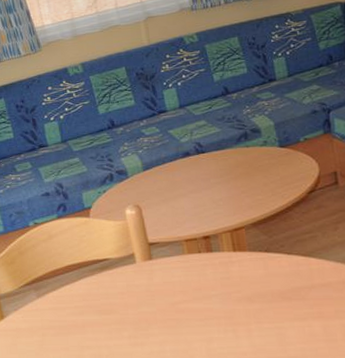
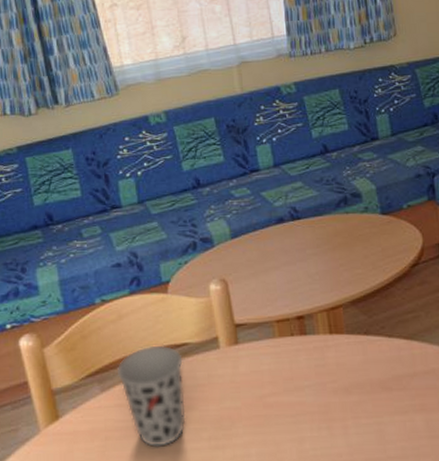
cup: none [49,260,109,344] -> present [116,345,186,448]

